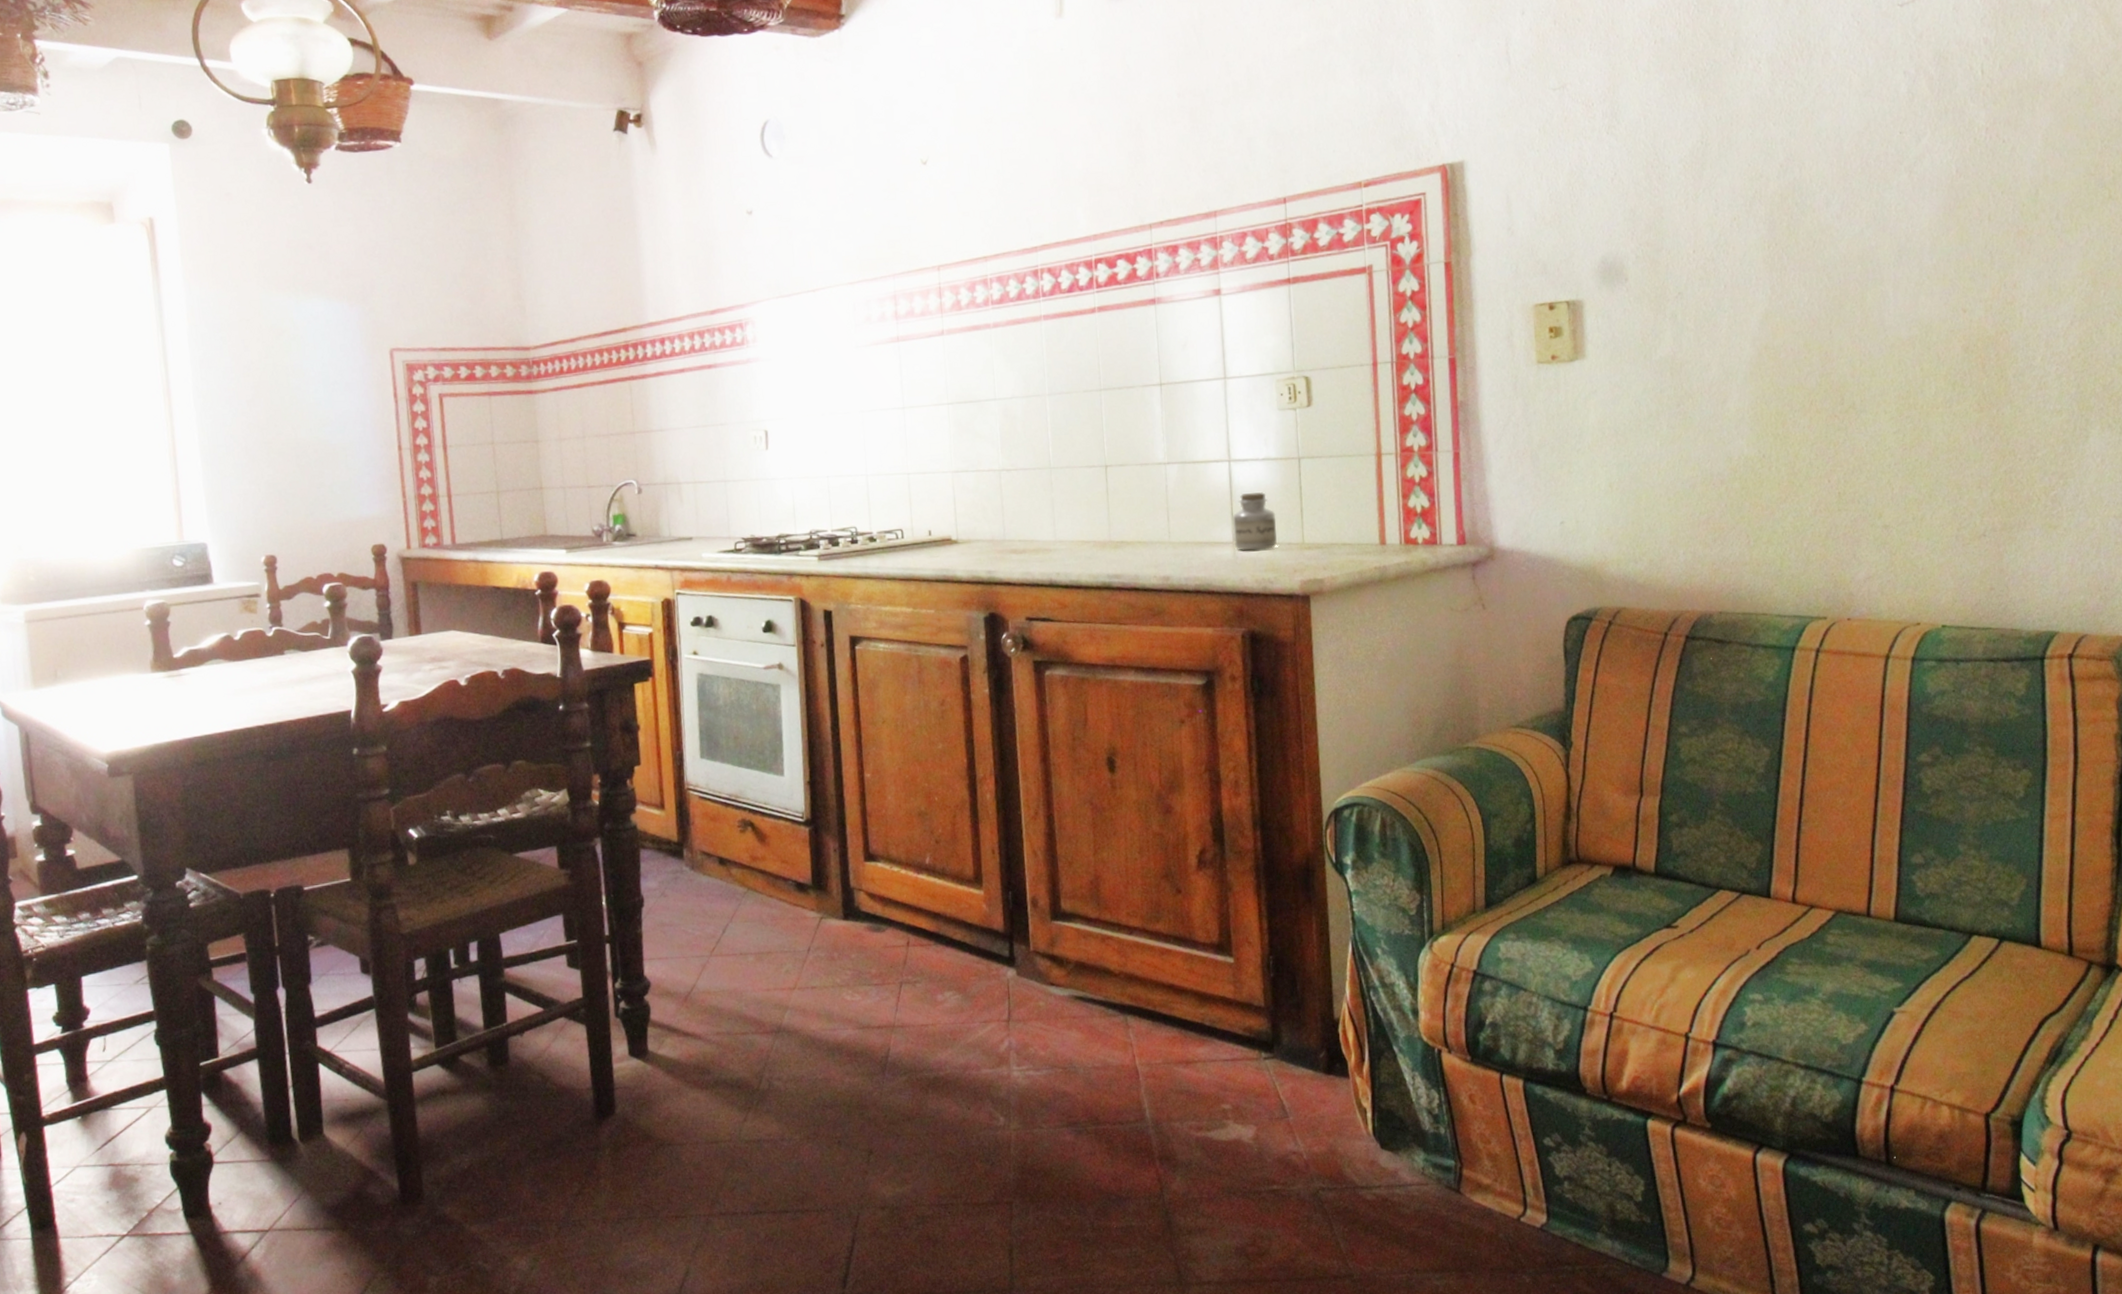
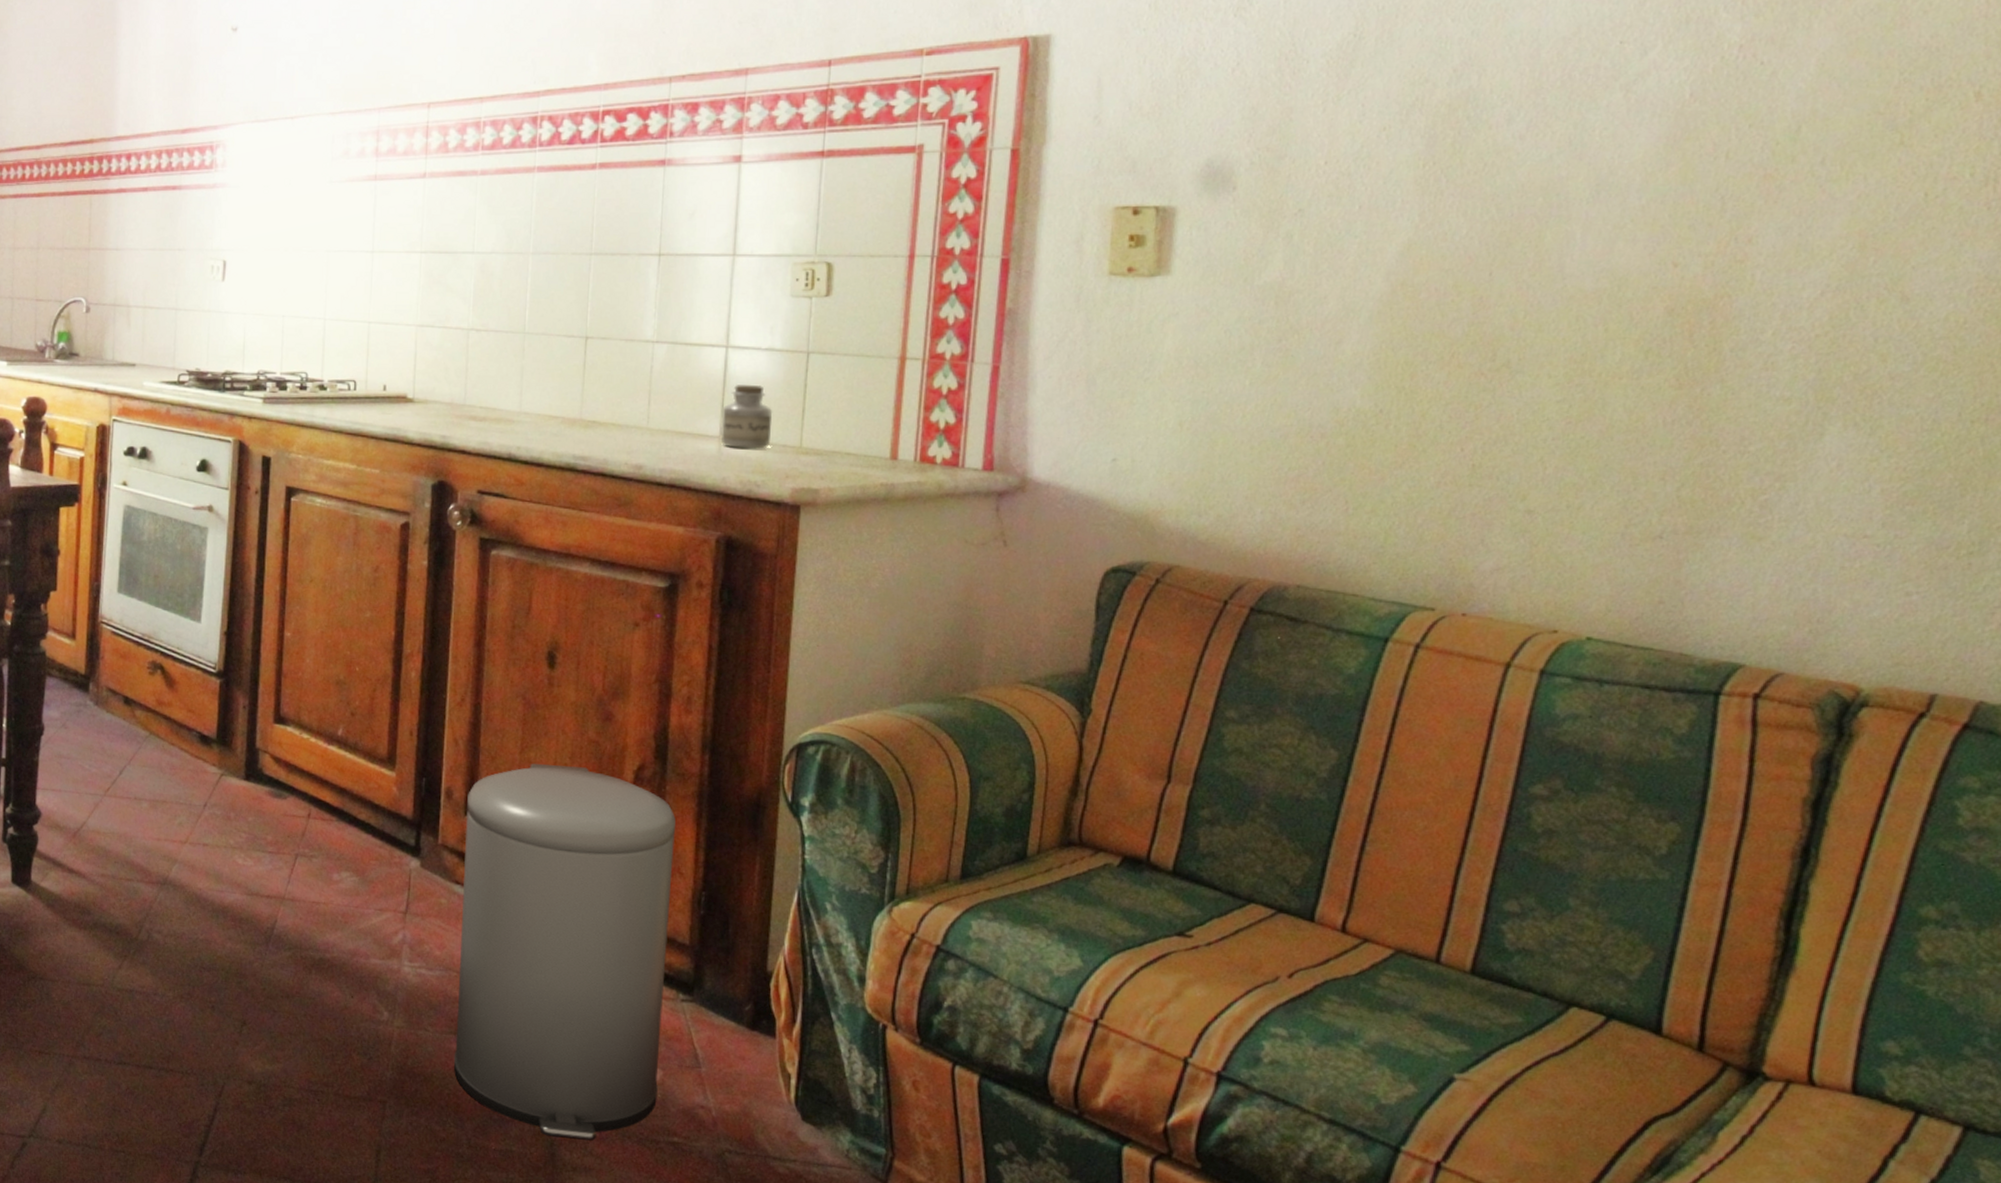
pedal bin: none [1051,859,1255,1206] -> present [453,763,676,1141]

